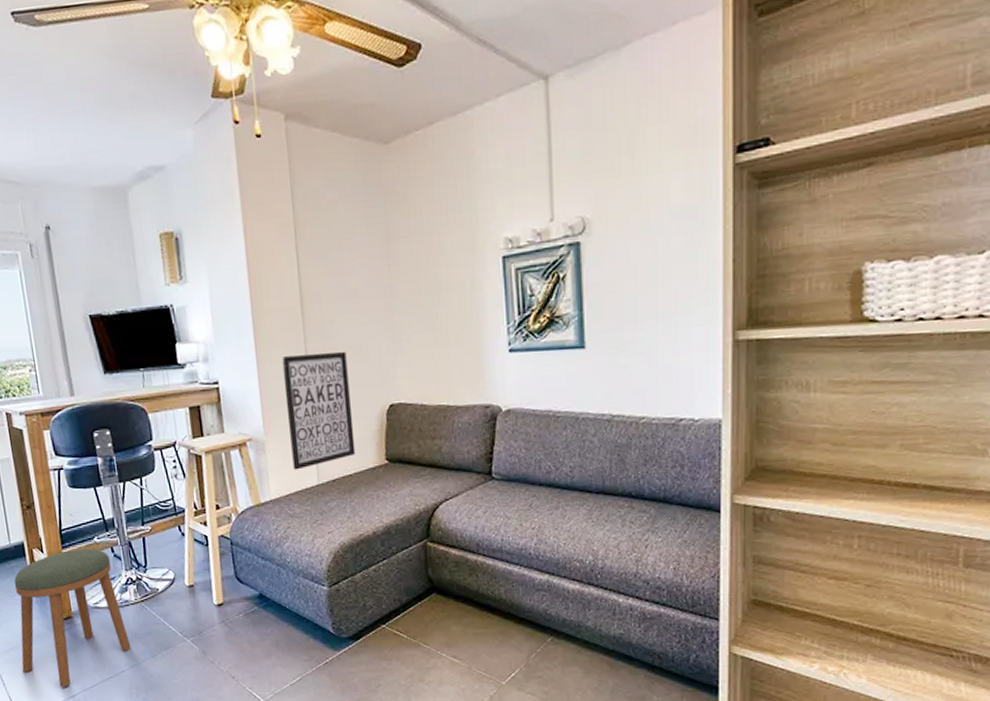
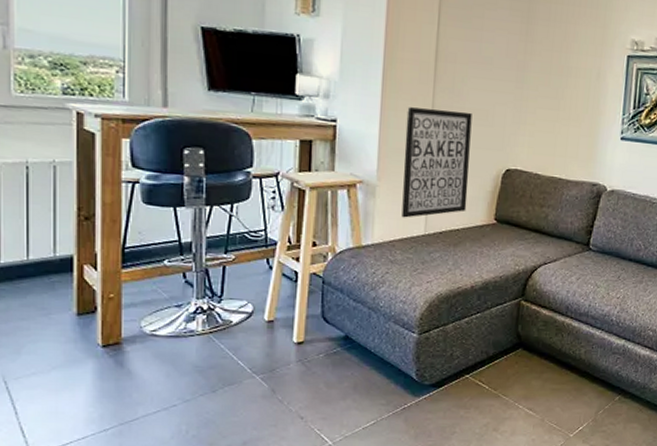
stool: present [14,548,131,687] -> none [45,270,189,420]

